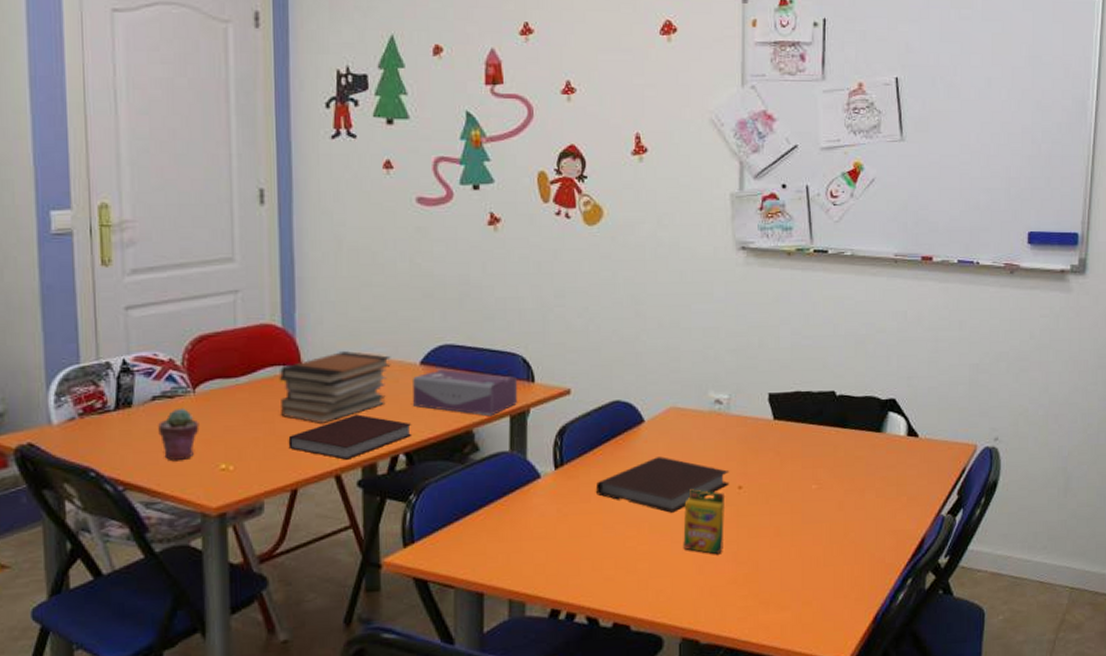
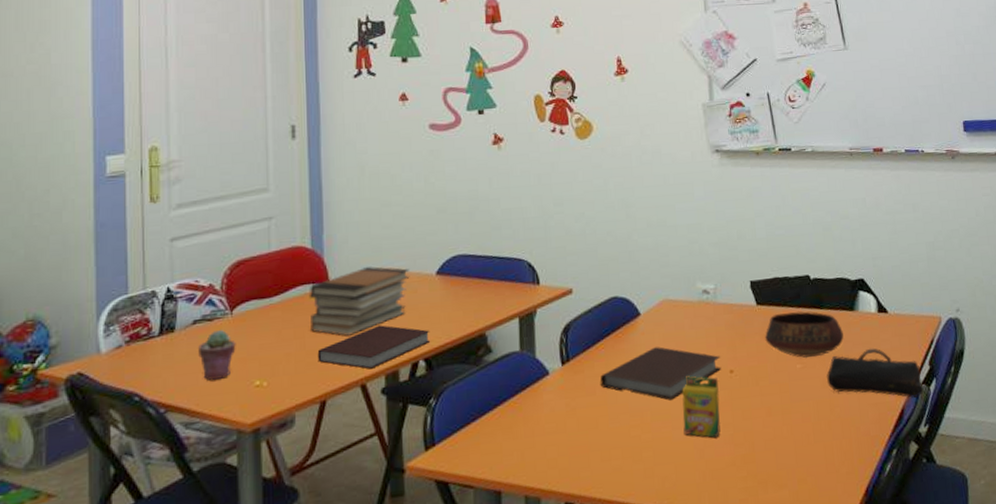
tissue box: present [413,368,518,417] -> none [430,277,525,319]
bowl: none [780,429,866,479] -> present [765,311,844,359]
pencil case: none [844,473,949,529] -> present [827,348,924,399]

